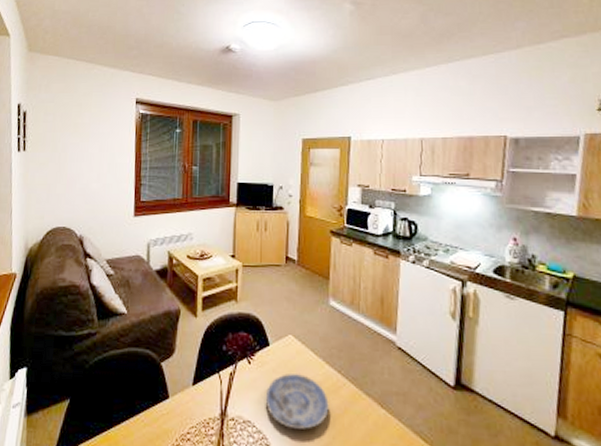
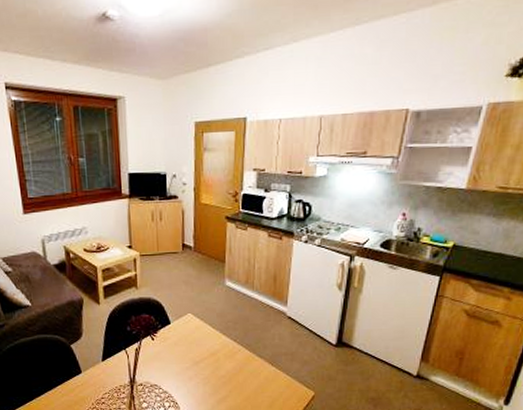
plate: present [265,373,329,429] -> none [169,345,226,387]

